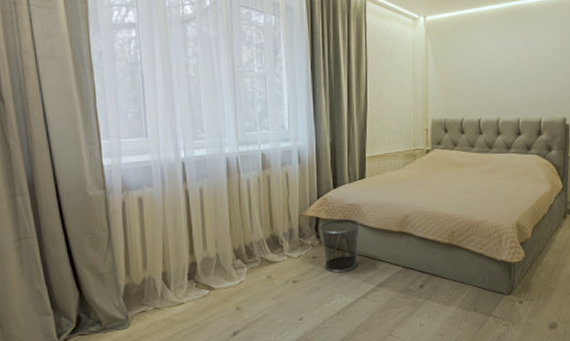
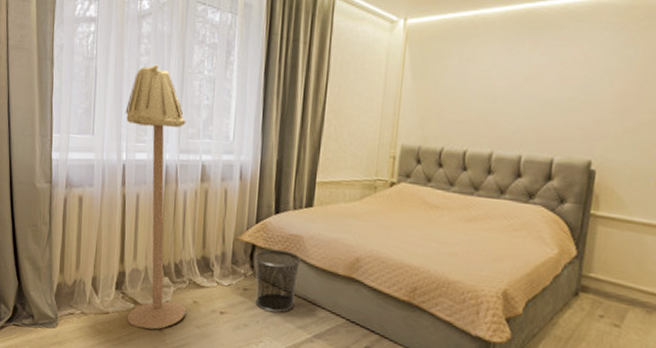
floor lamp: none [178,65,262,310] -> present [125,64,187,330]

